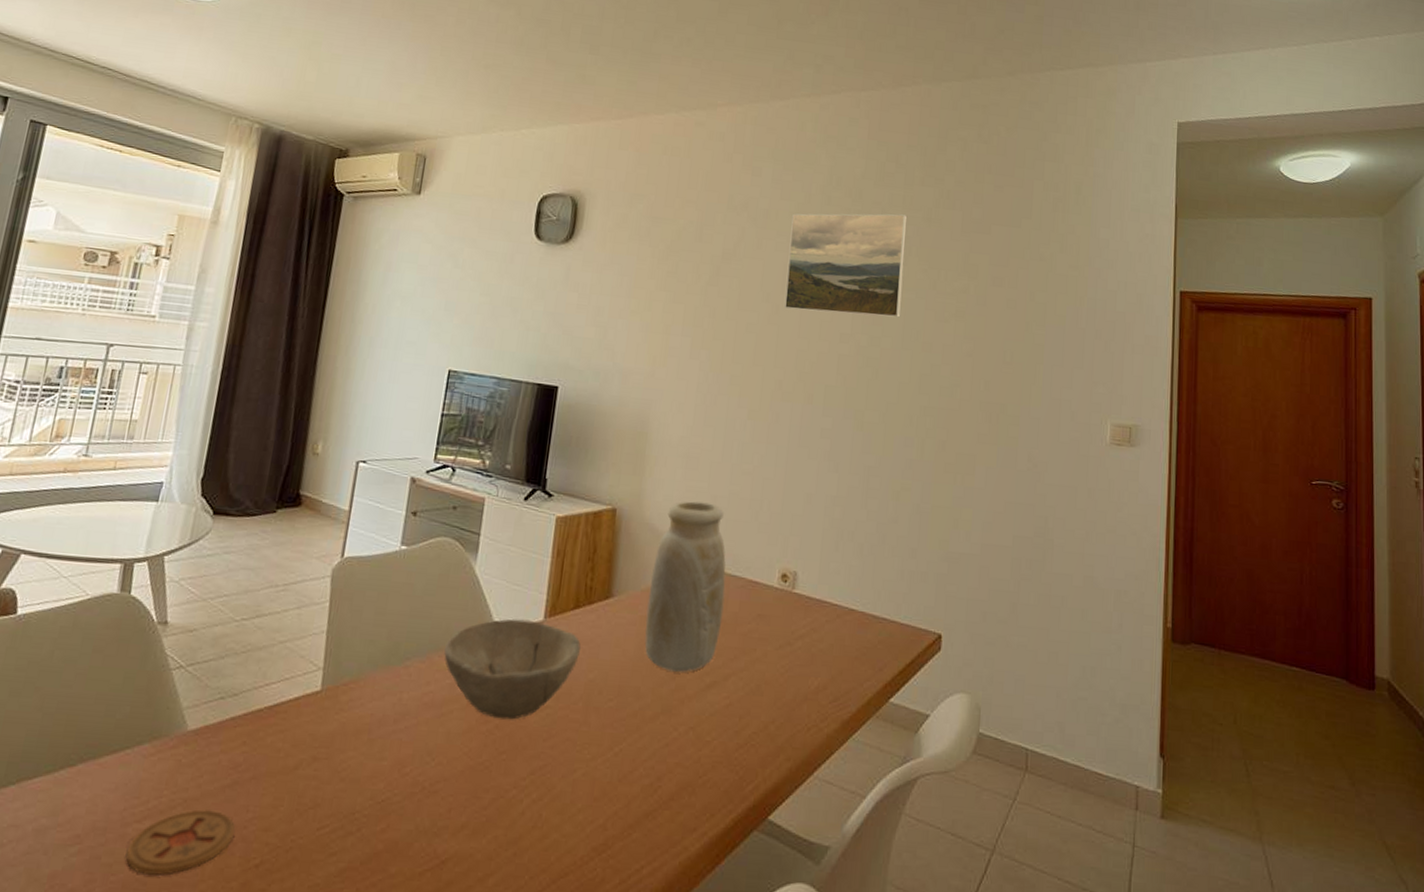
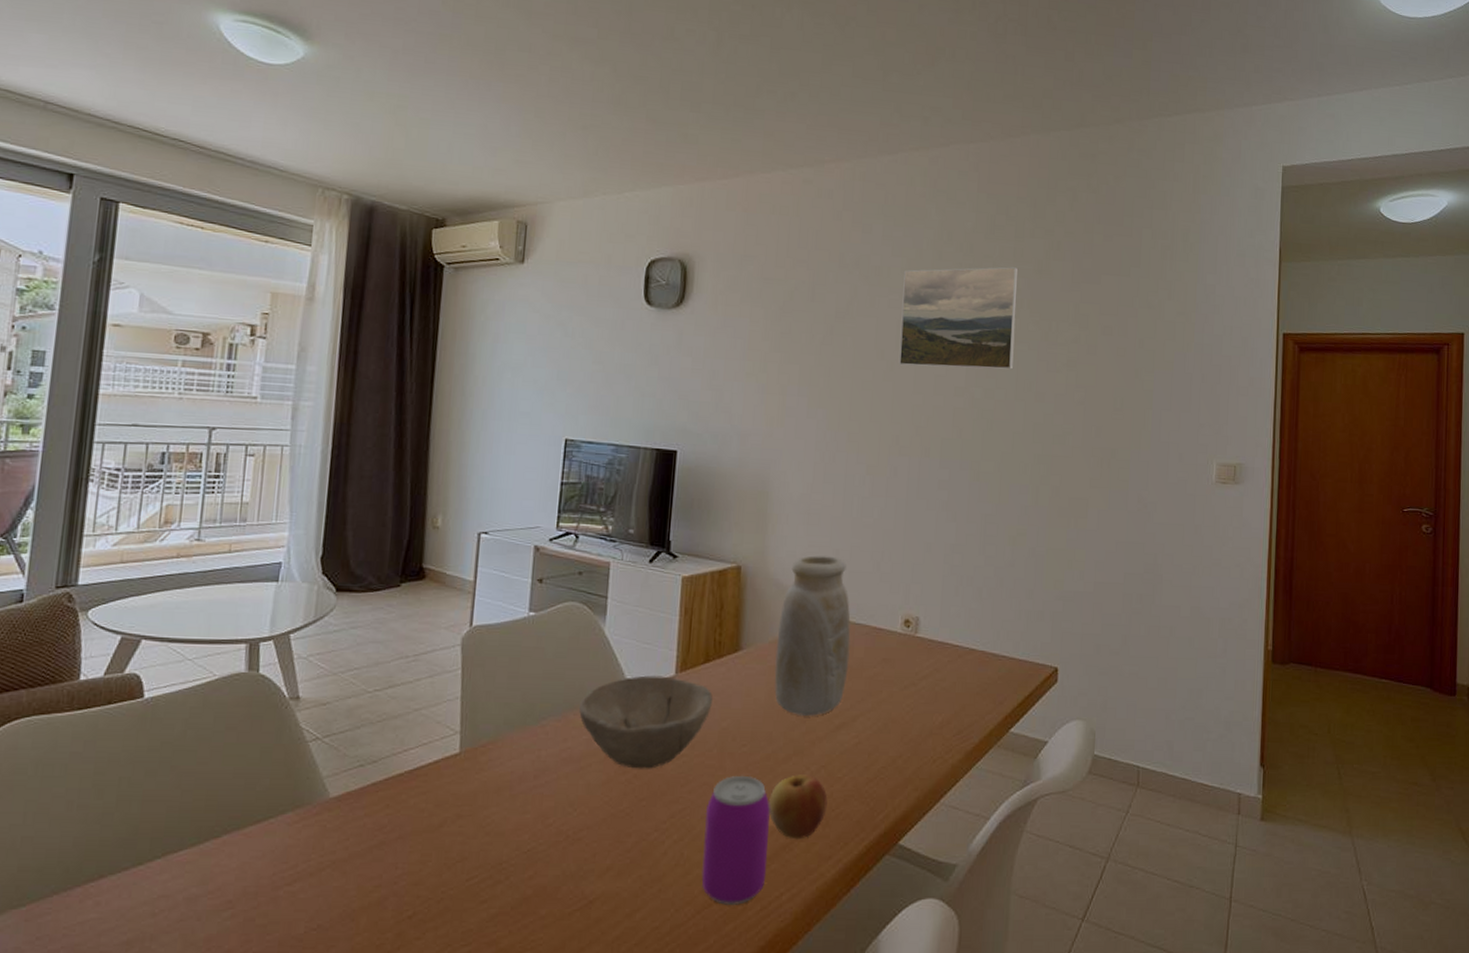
coaster: present [125,808,235,876] -> none [279,868,385,933]
beverage can: none [559,733,635,876] -> present [701,776,770,905]
apple: none [632,735,695,807] -> present [768,775,828,840]

